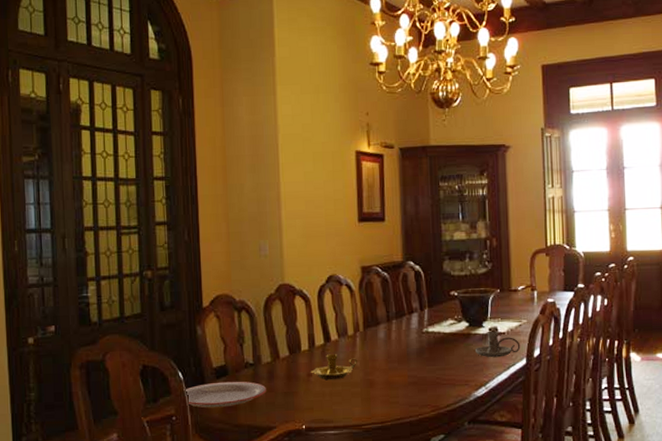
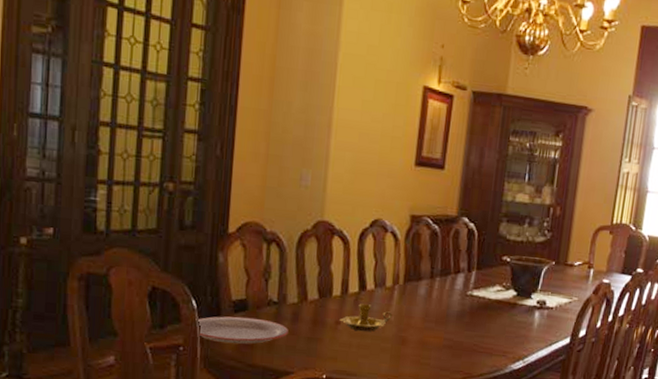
candle holder: present [474,330,521,358] -> none [518,303,567,333]

